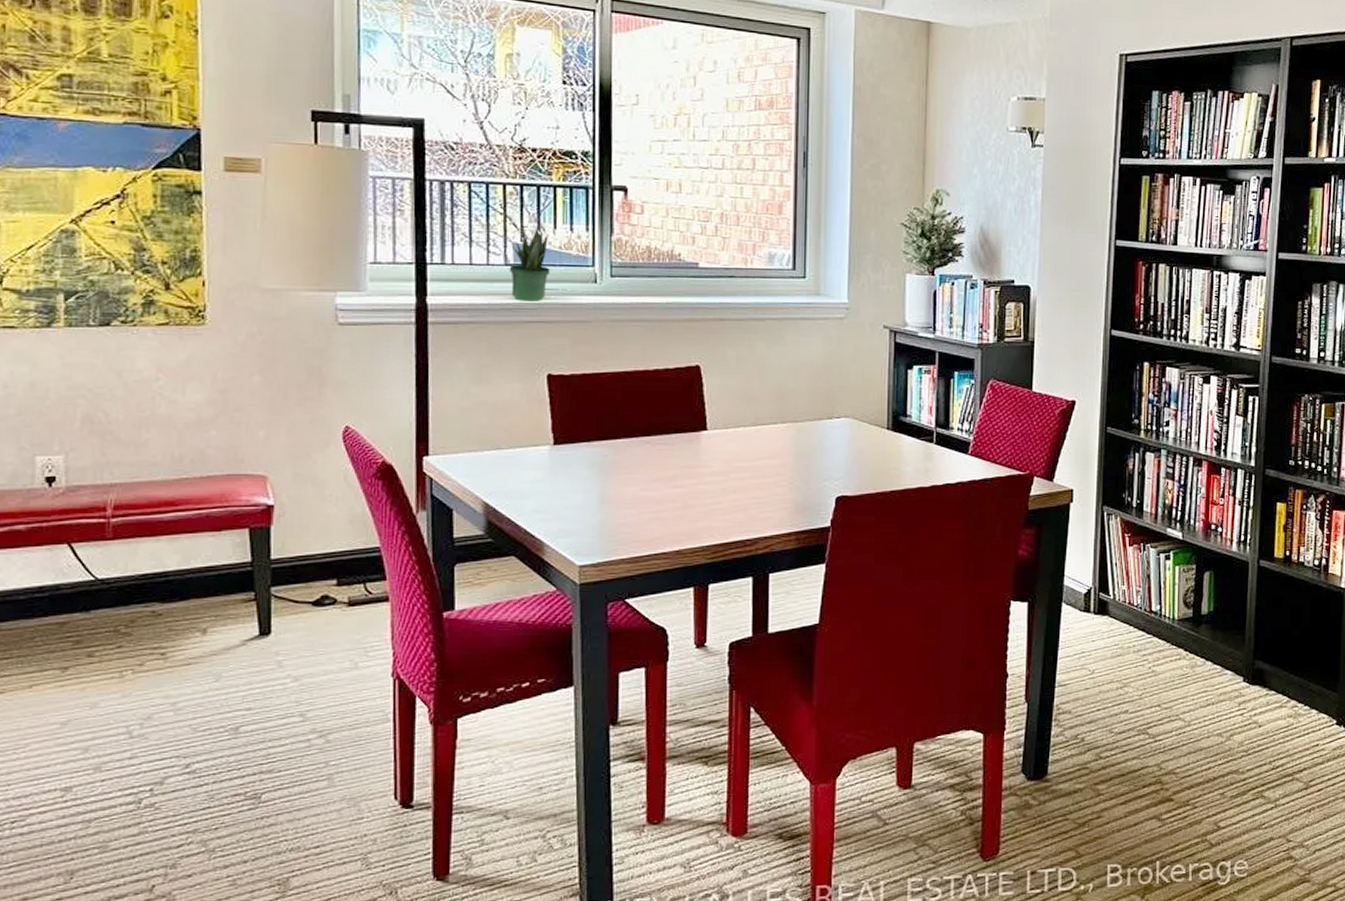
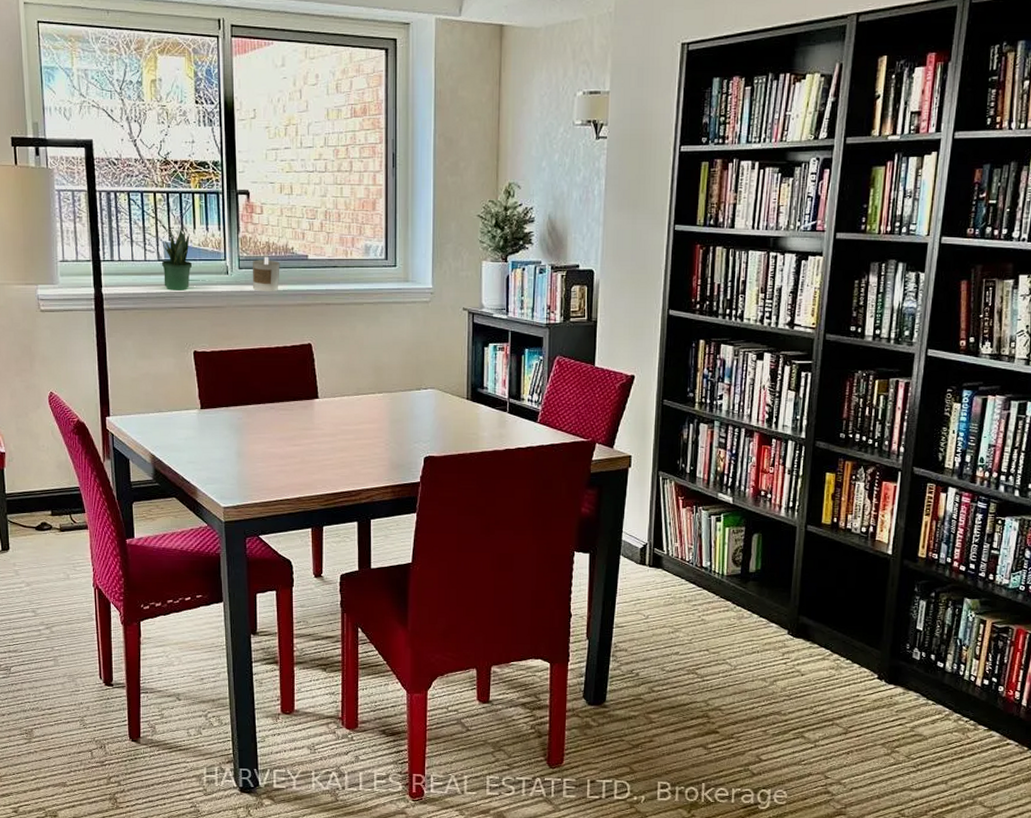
candle: none [627,263,663,305] -> present [252,256,280,292]

